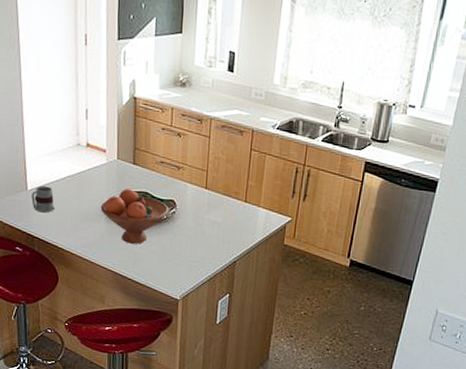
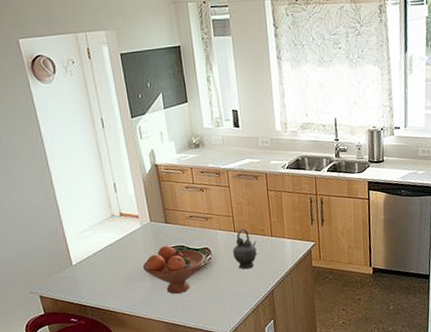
mug: present [31,185,55,213] -> none [77,258,101,283]
teapot: none [199,186,228,233] -> present [233,228,257,270]

